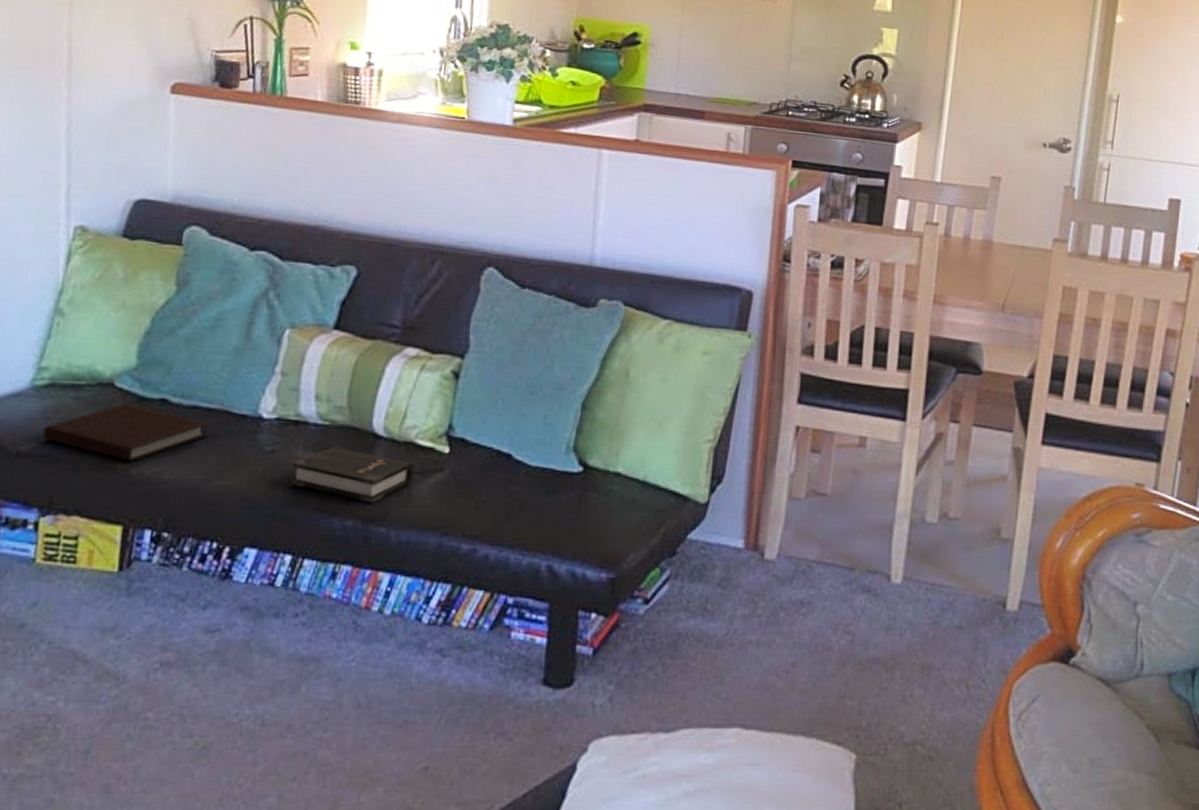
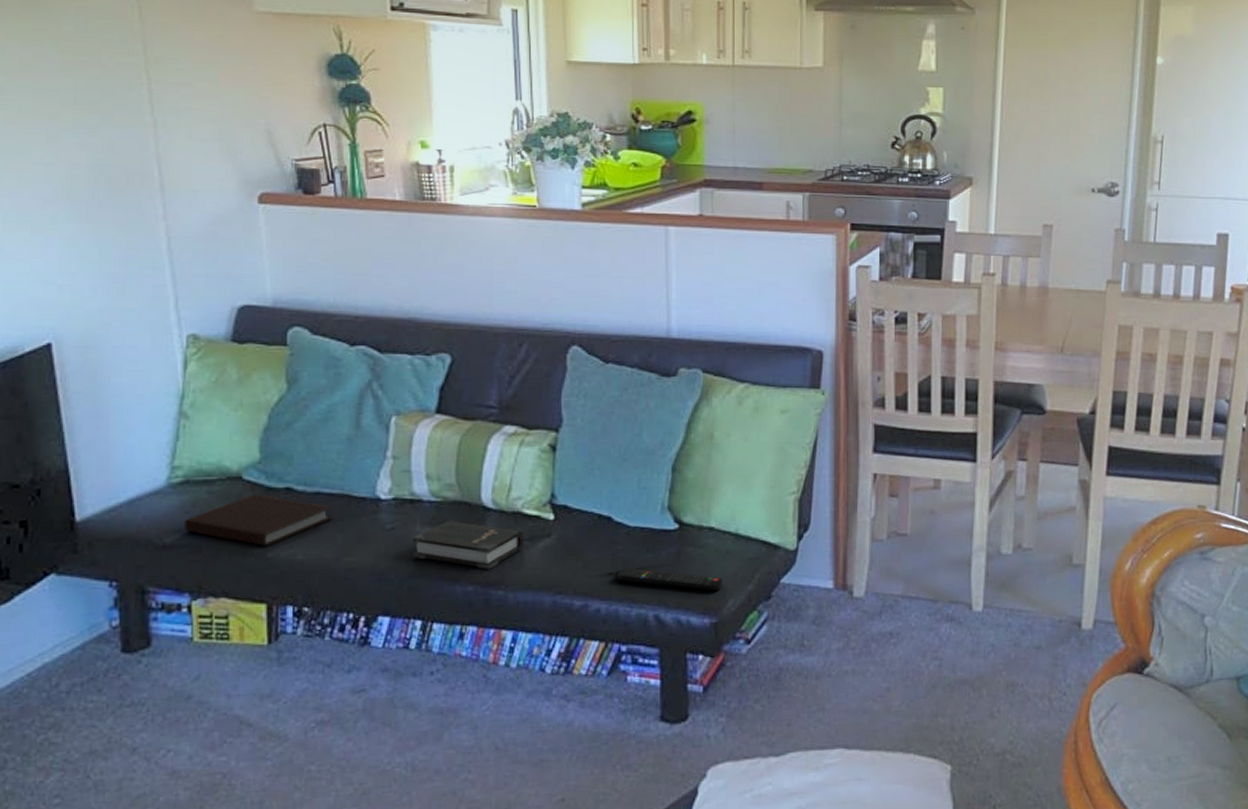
remote control: none [508,511,626,543] -> present [614,568,723,591]

